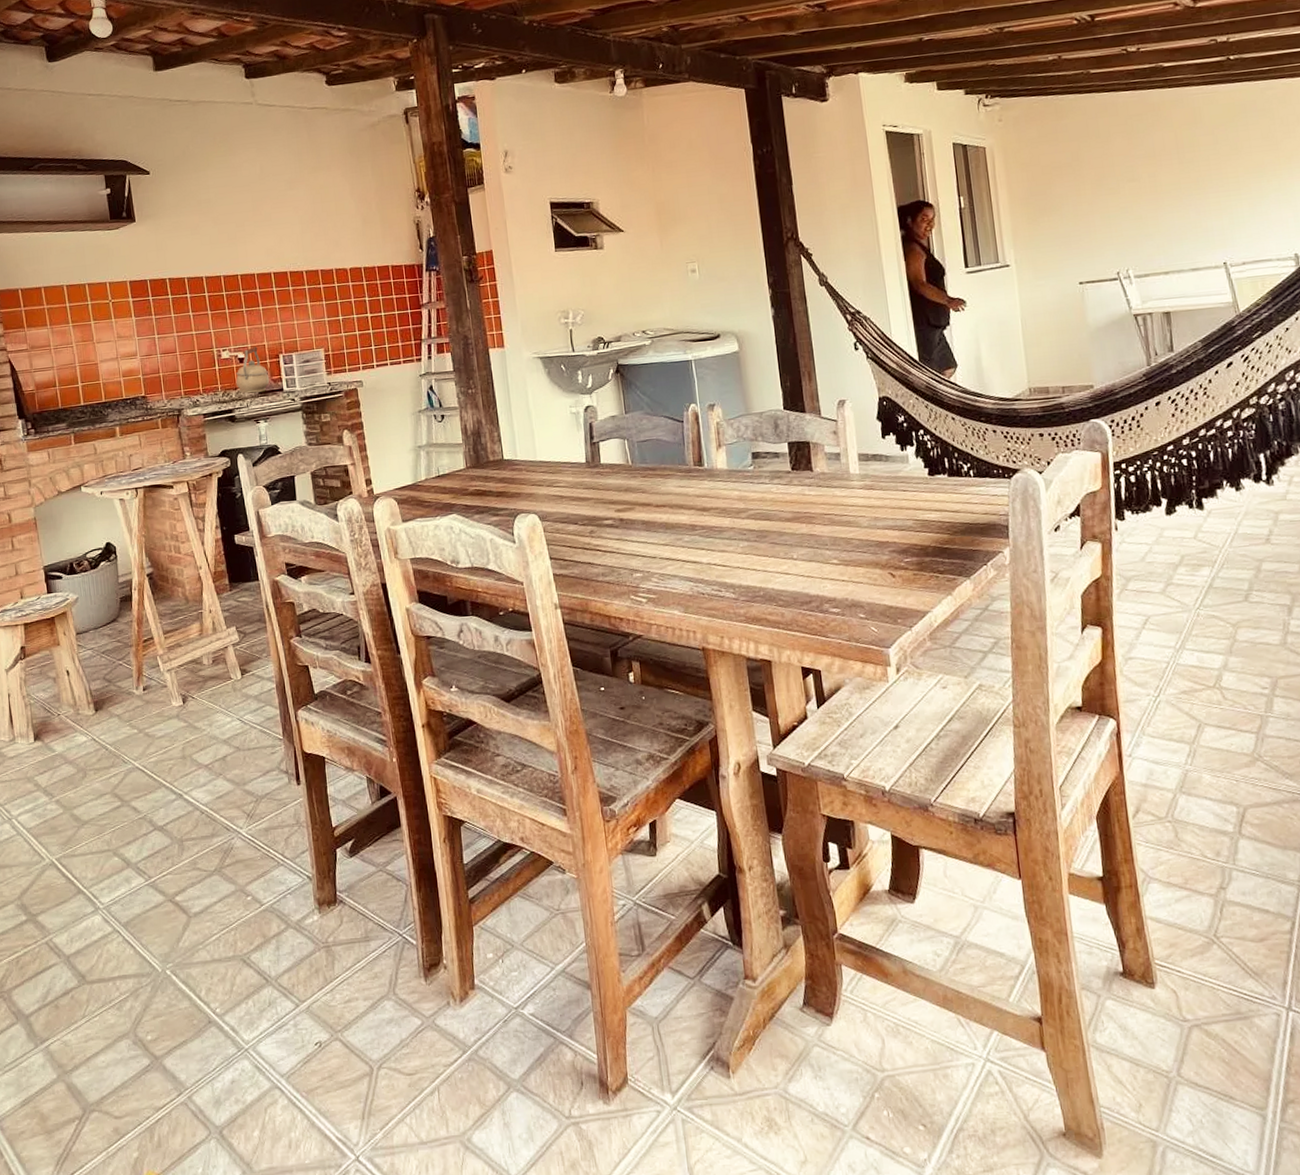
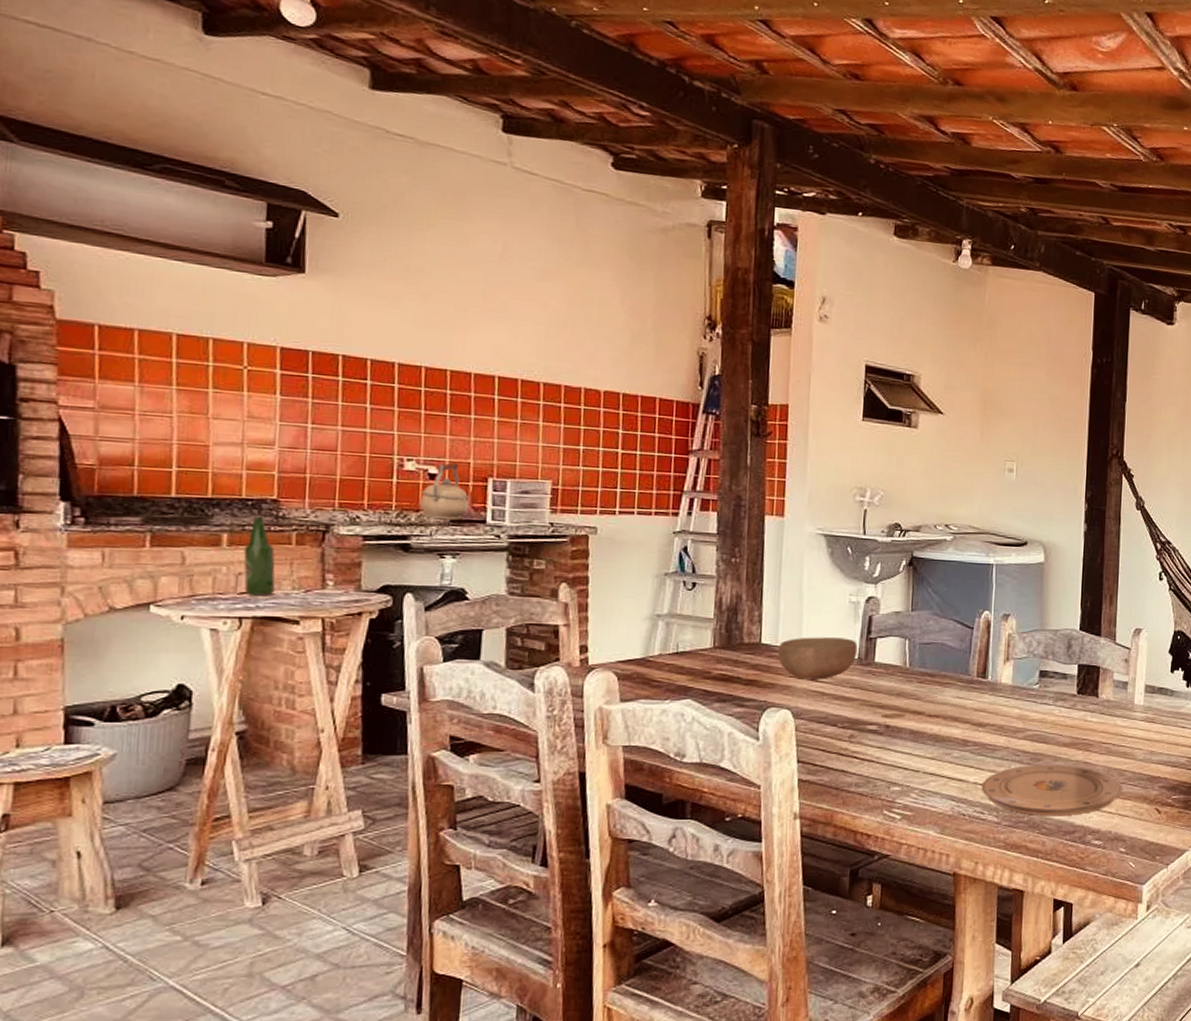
beer bottle: none [130,410,155,471] -> present [243,516,276,596]
bowl: none [518,445,585,486] -> present [778,637,858,680]
plate: none [714,538,853,589] -> present [981,764,1123,815]

